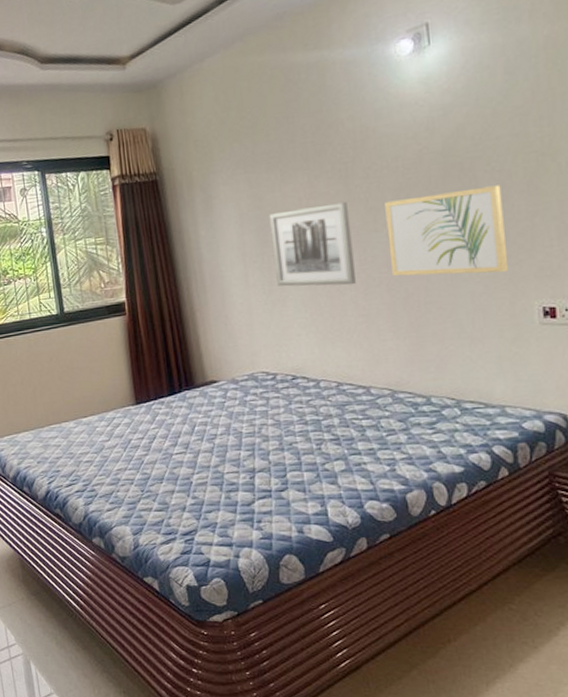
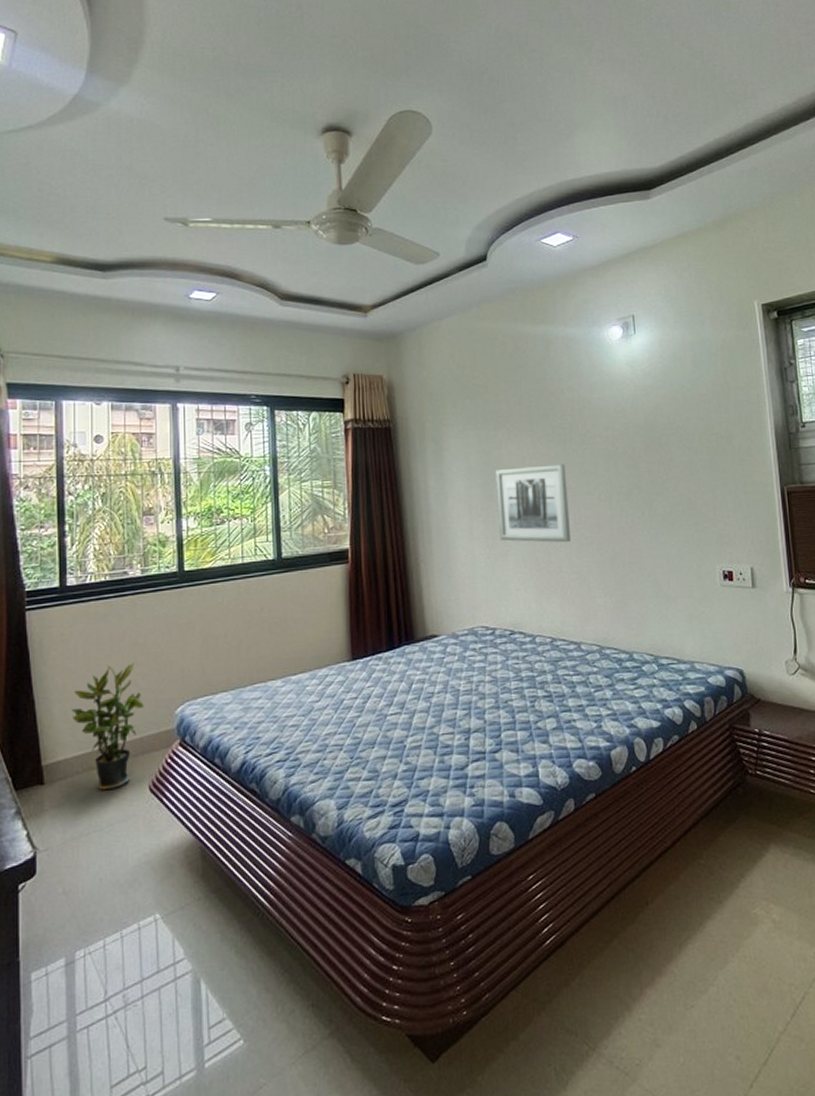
wall art: present [385,185,509,277] -> none [597,460,697,538]

